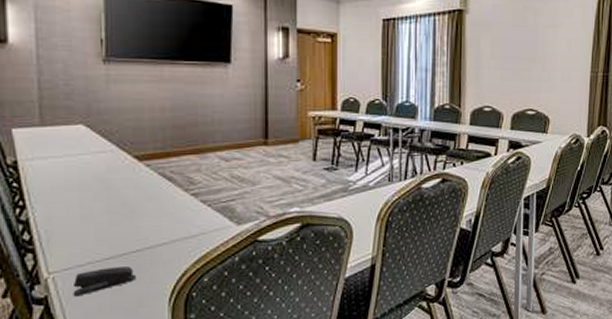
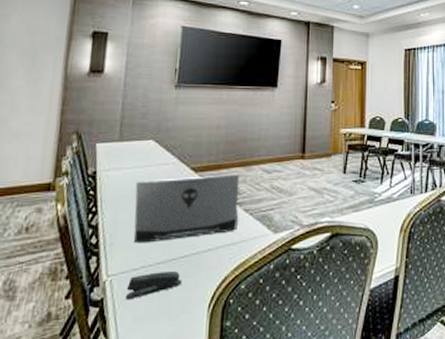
laptop: none [69,162,194,239] -> present [134,174,240,244]

